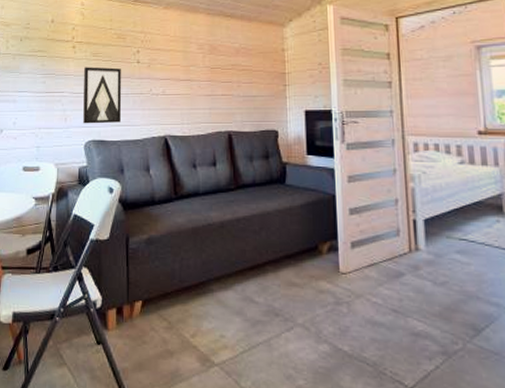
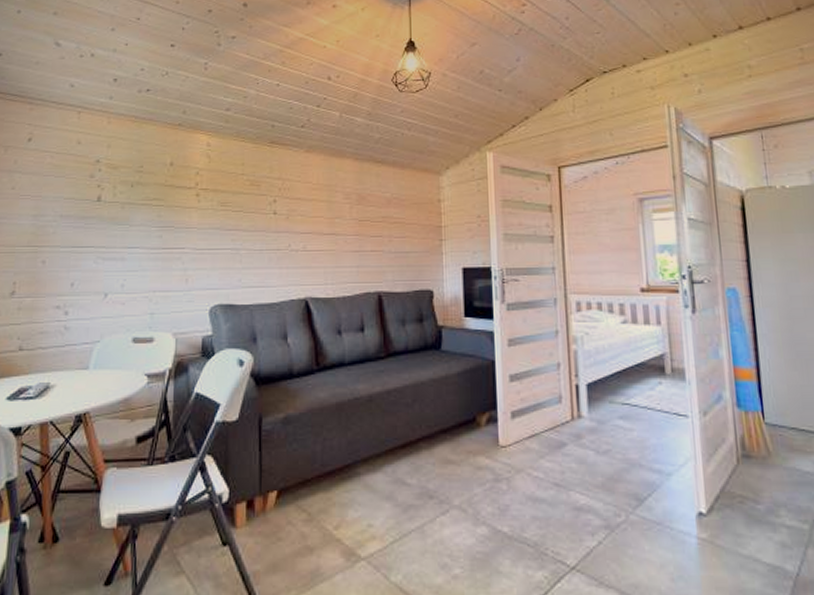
wall art: present [83,67,121,124] -> none [208,218,254,286]

